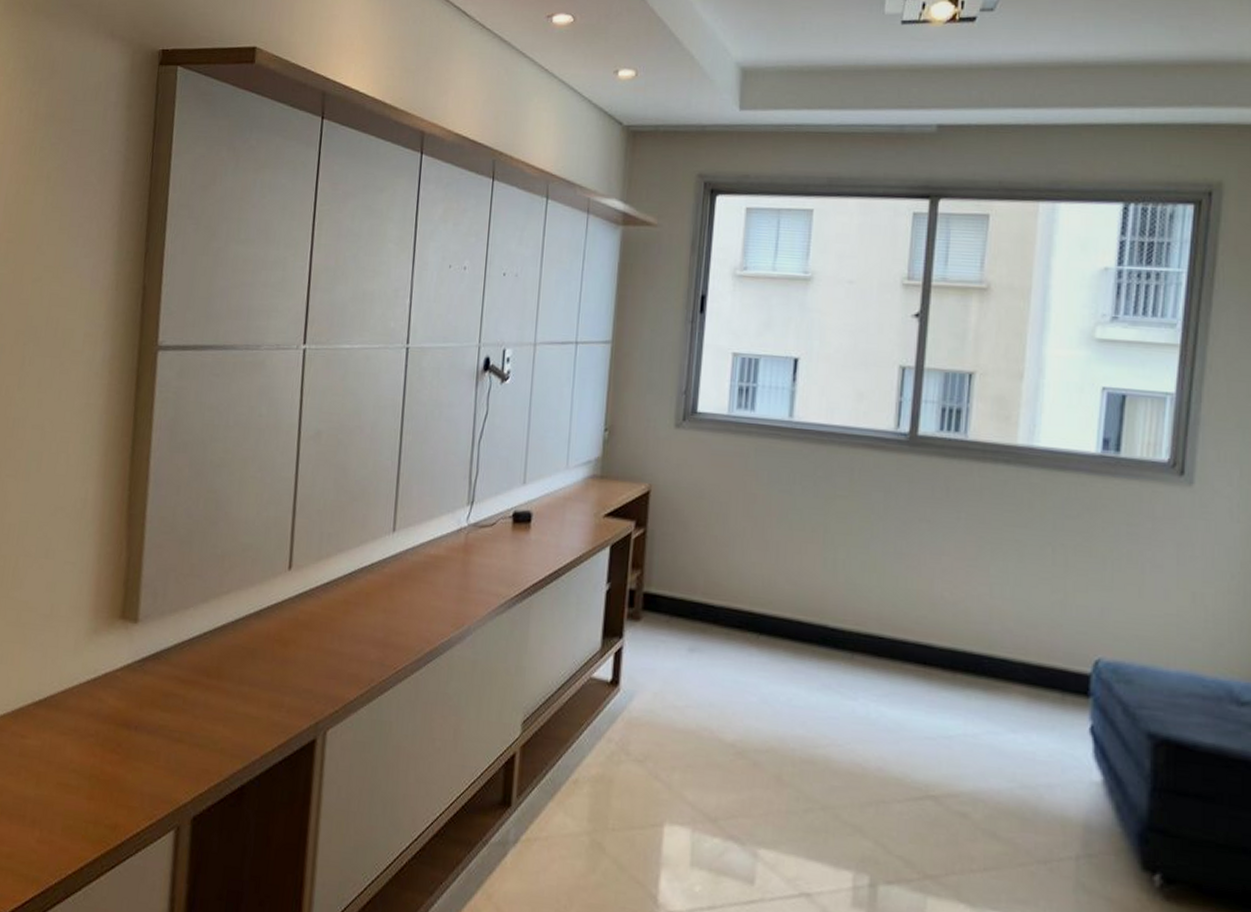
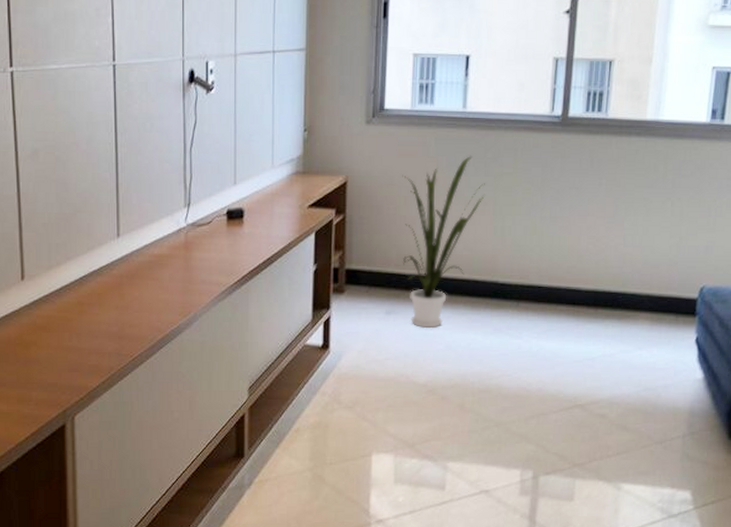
house plant: none [712,472,814,675] -> present [402,156,485,329]

